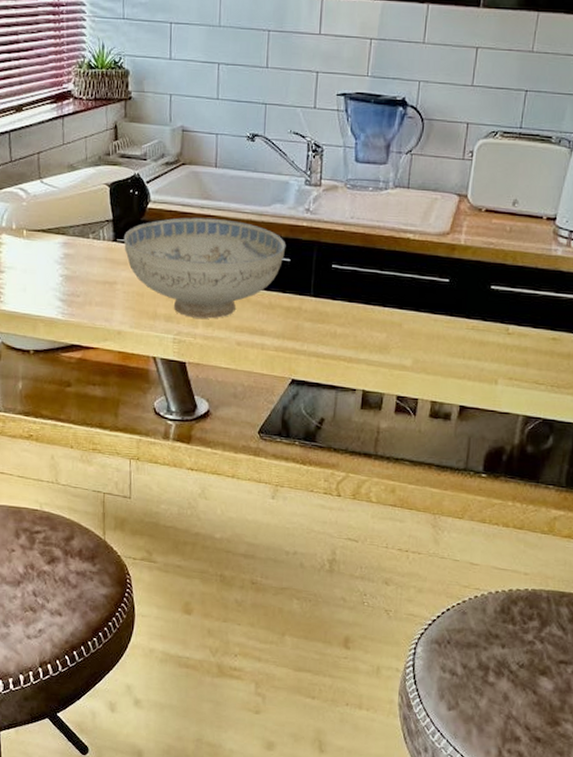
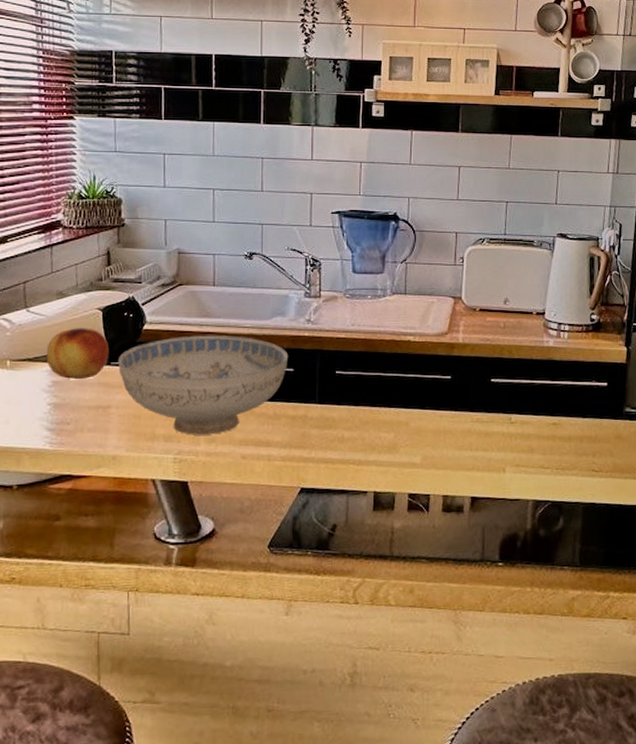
fruit: none [58,202,116,253] -> present [46,328,110,379]

